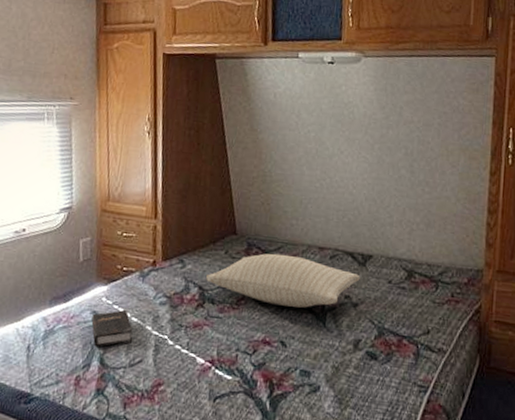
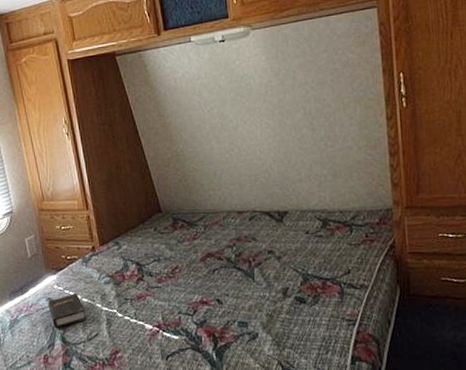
pillow: present [206,253,360,308] -> none [141,223,280,269]

